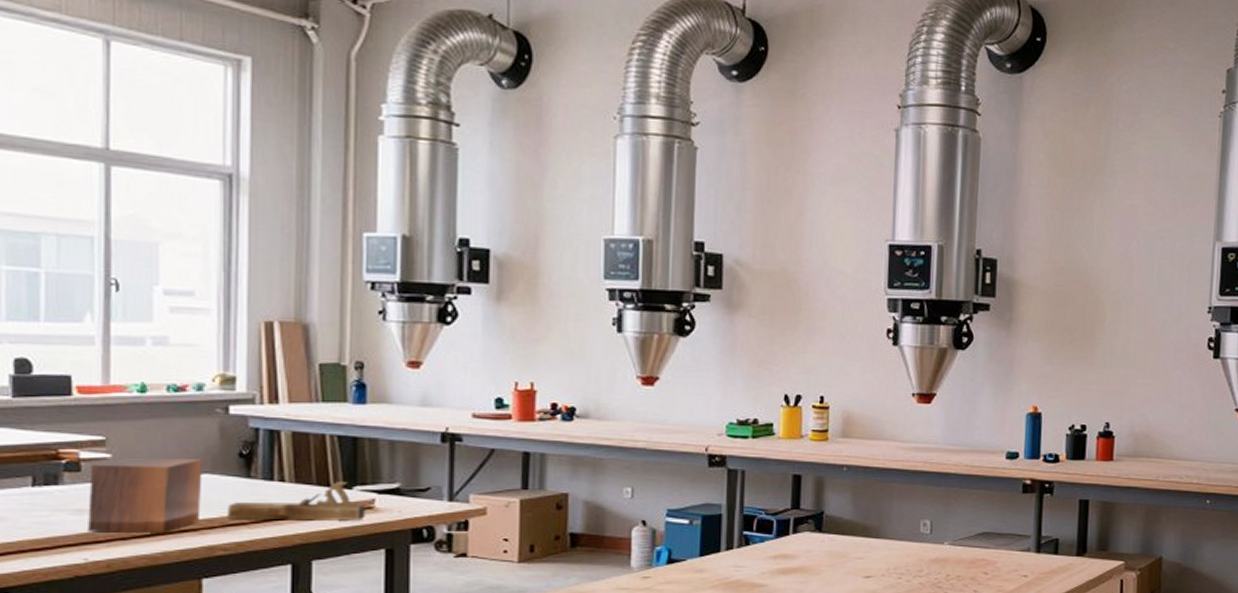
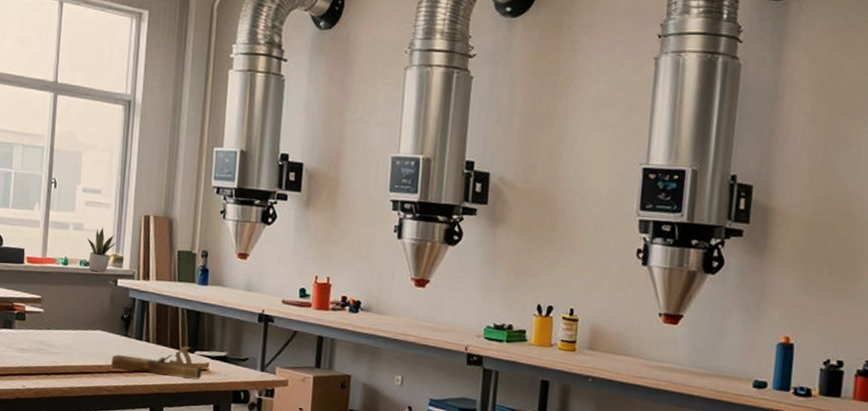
wooden block: present [88,457,202,533] -> none [26,312,98,373]
potted plant: none [175,340,227,399] -> present [87,227,119,273]

